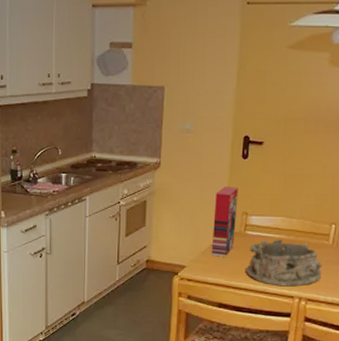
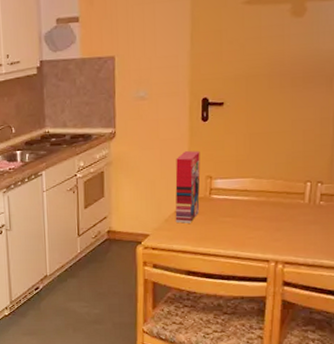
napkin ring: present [246,239,323,287] -> none [214,201,299,251]

